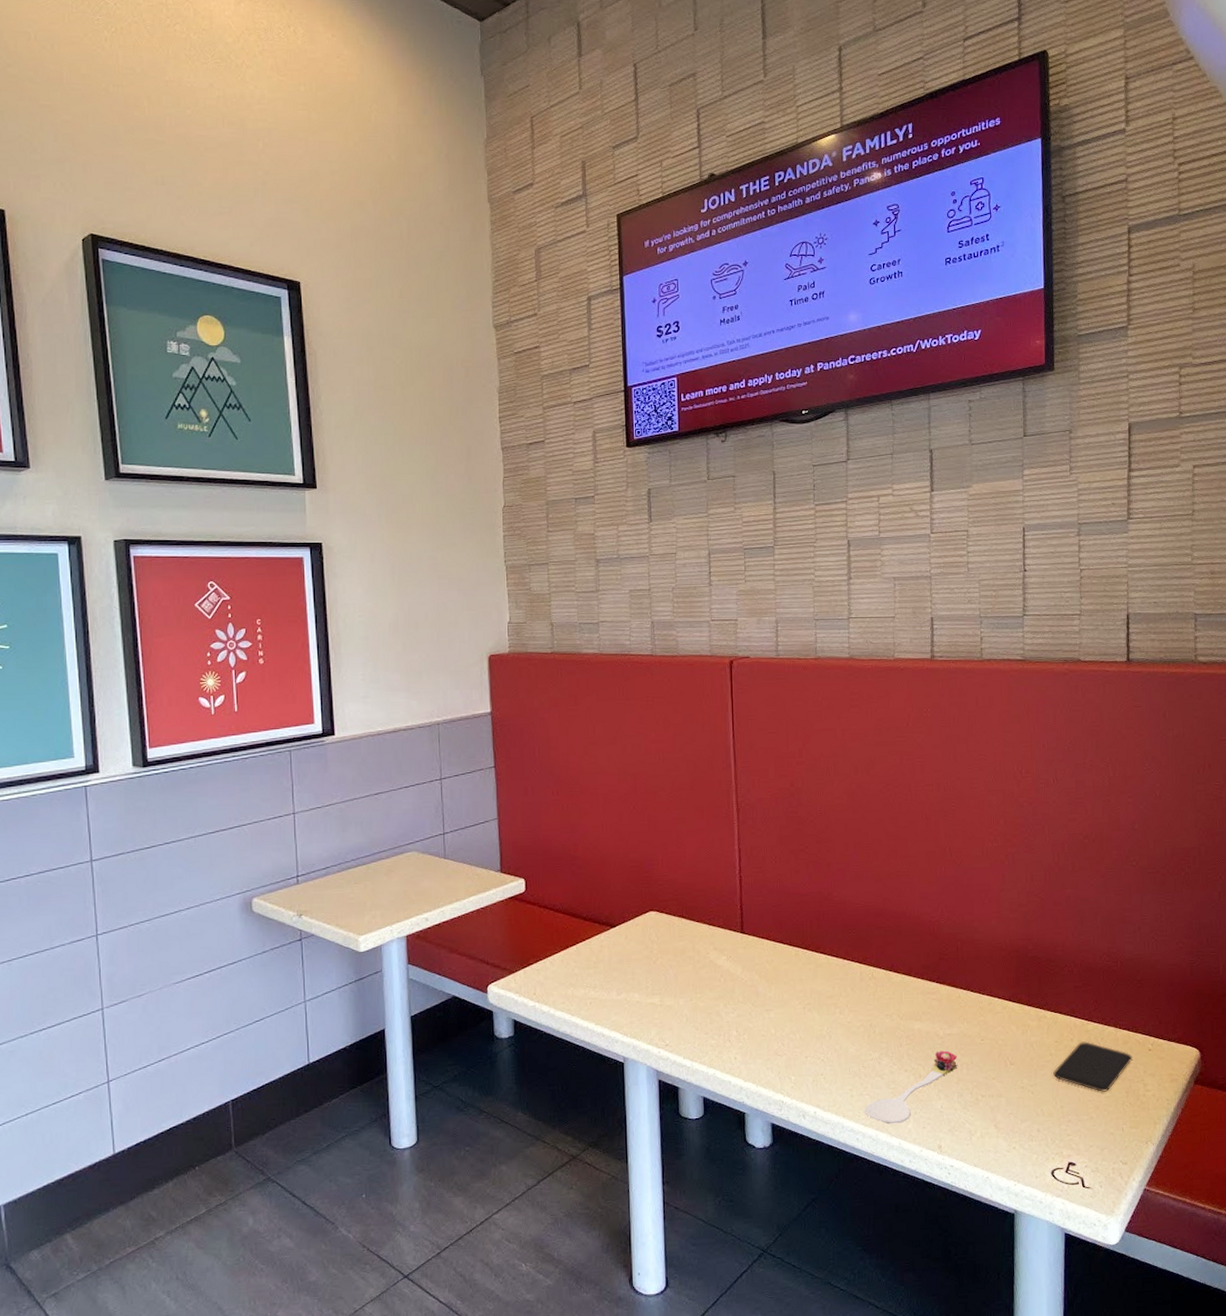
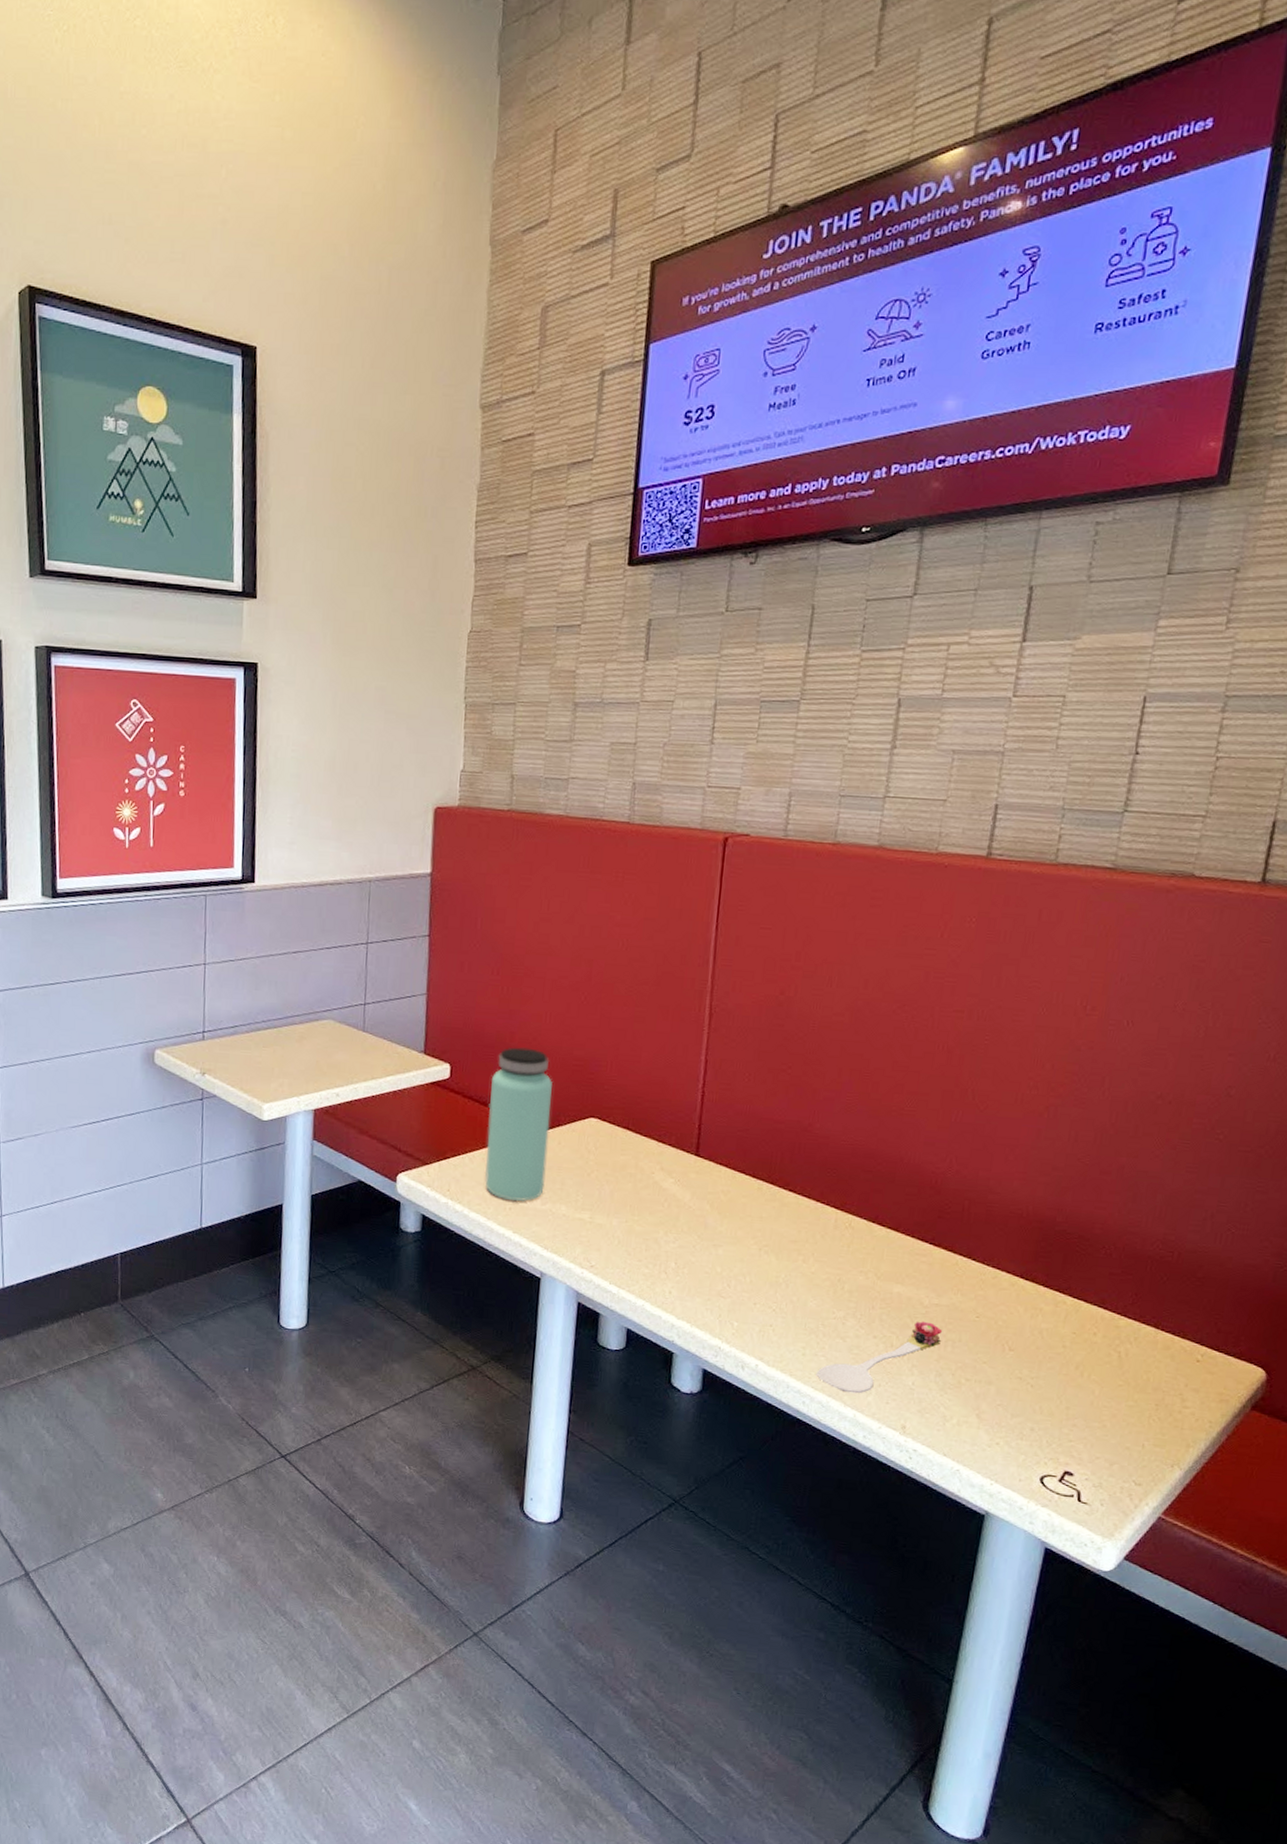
bottle: none [562,856,618,995] -> present [484,1047,552,1202]
smartphone: present [1053,1041,1133,1092] -> none [1063,1338,1173,1400]

